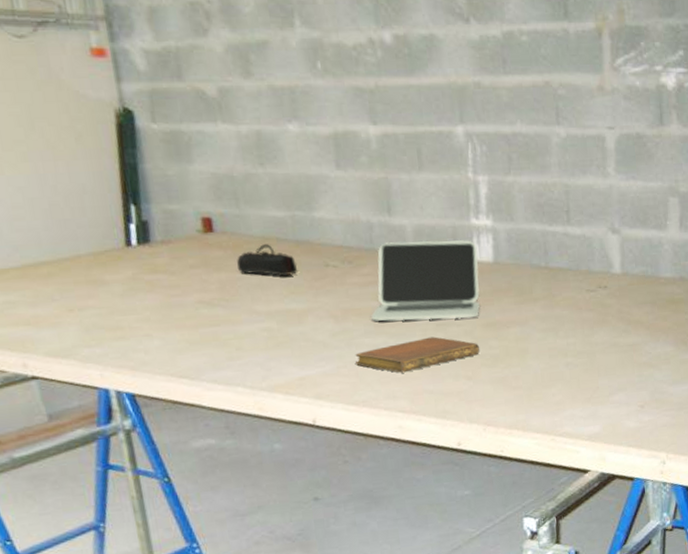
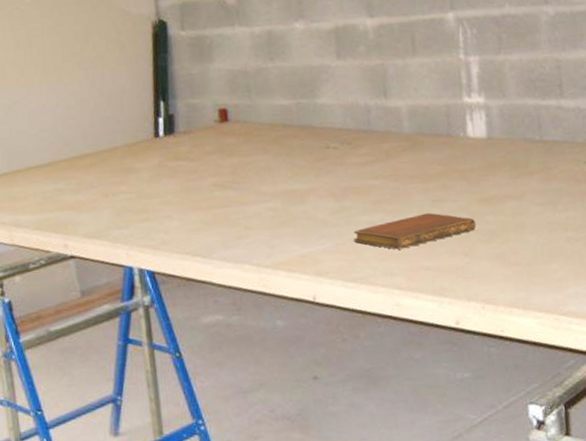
pencil case: present [237,244,298,277] -> none [248,130,302,159]
laptop: present [370,240,481,321] -> none [368,117,476,199]

